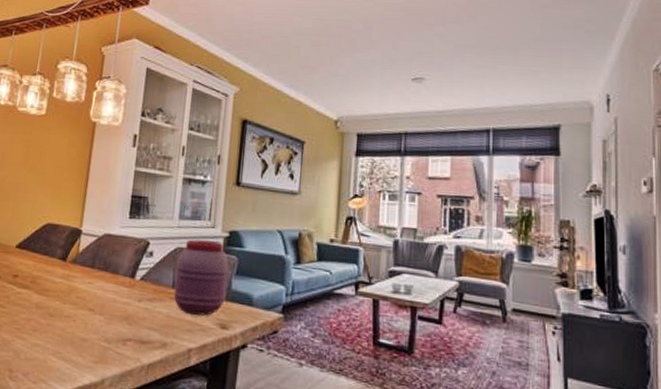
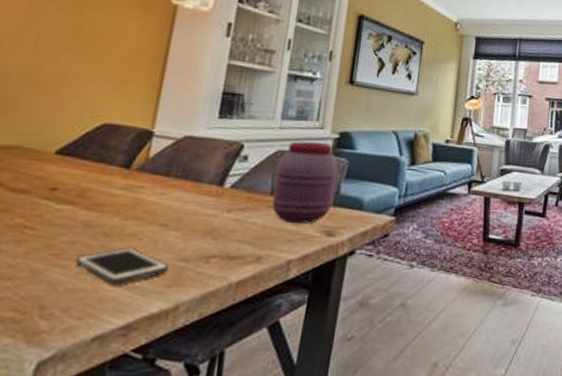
cell phone: none [32,327,96,358] -> present [76,248,168,285]

